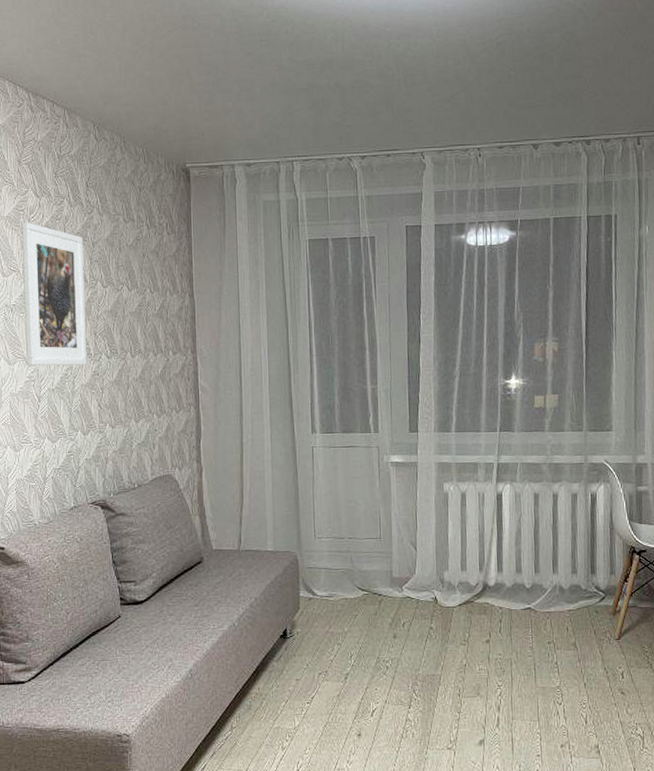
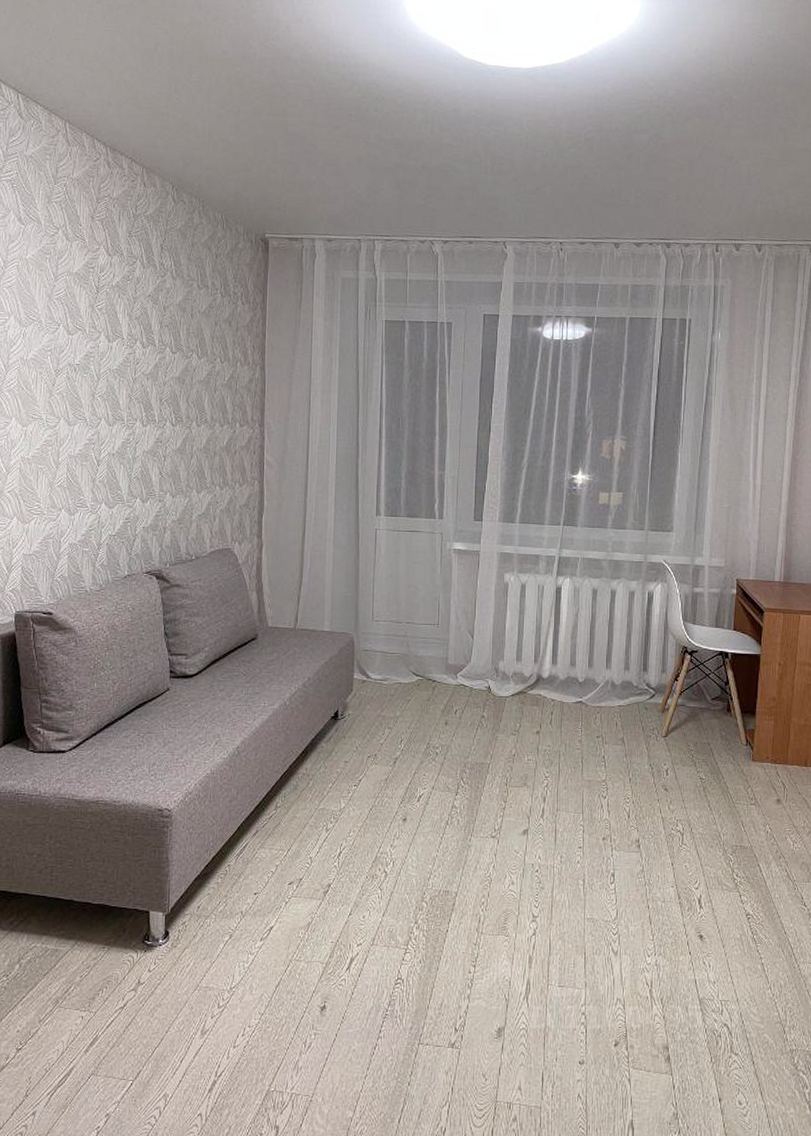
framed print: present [21,222,88,366] -> none [87,280,155,431]

